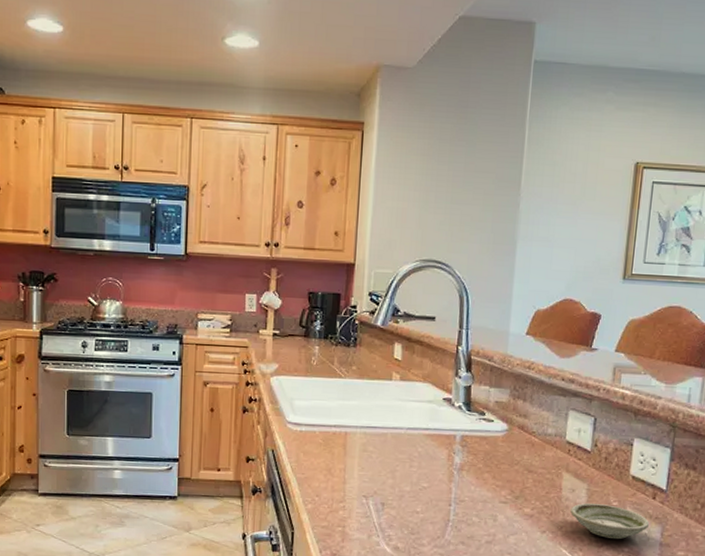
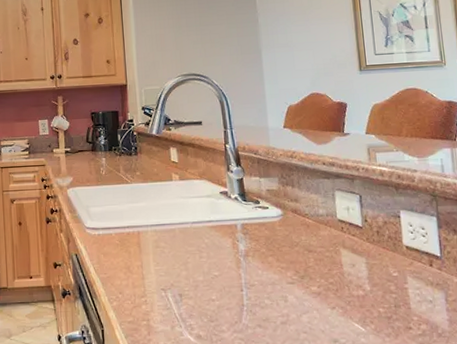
saucer: present [570,503,650,539] -> none [354,276,433,309]

